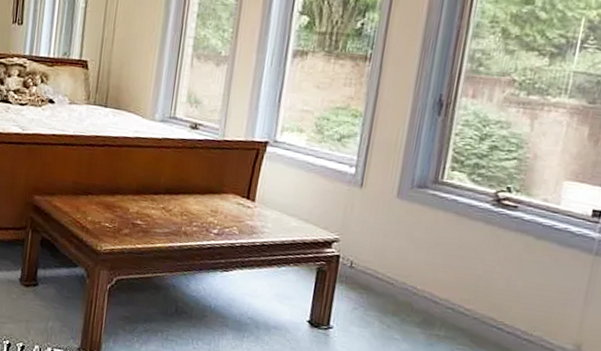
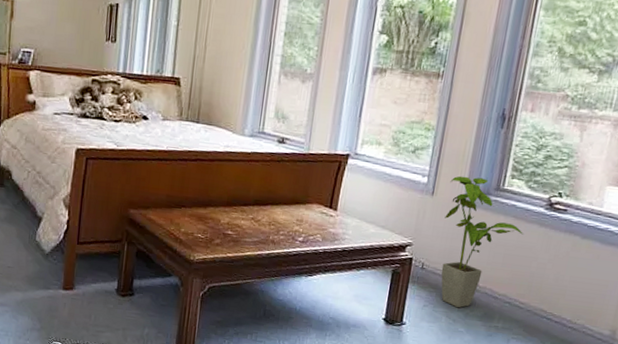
house plant: none [372,166,468,313] -> present [441,176,524,308]

